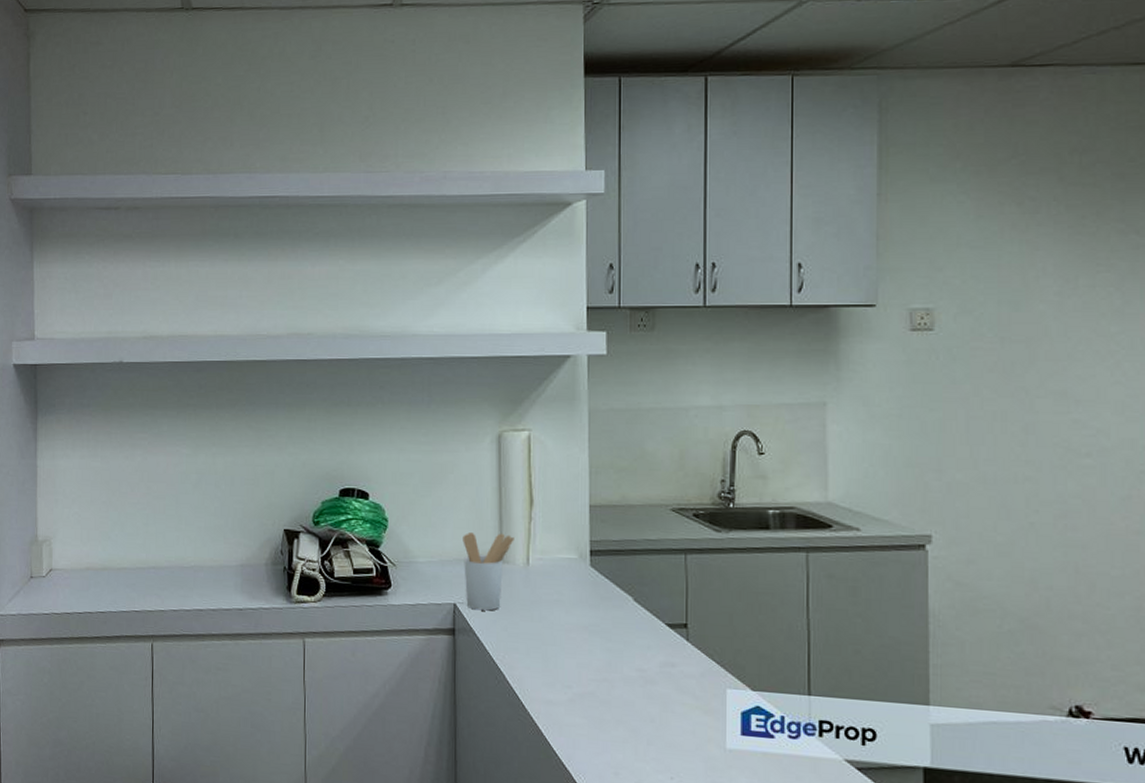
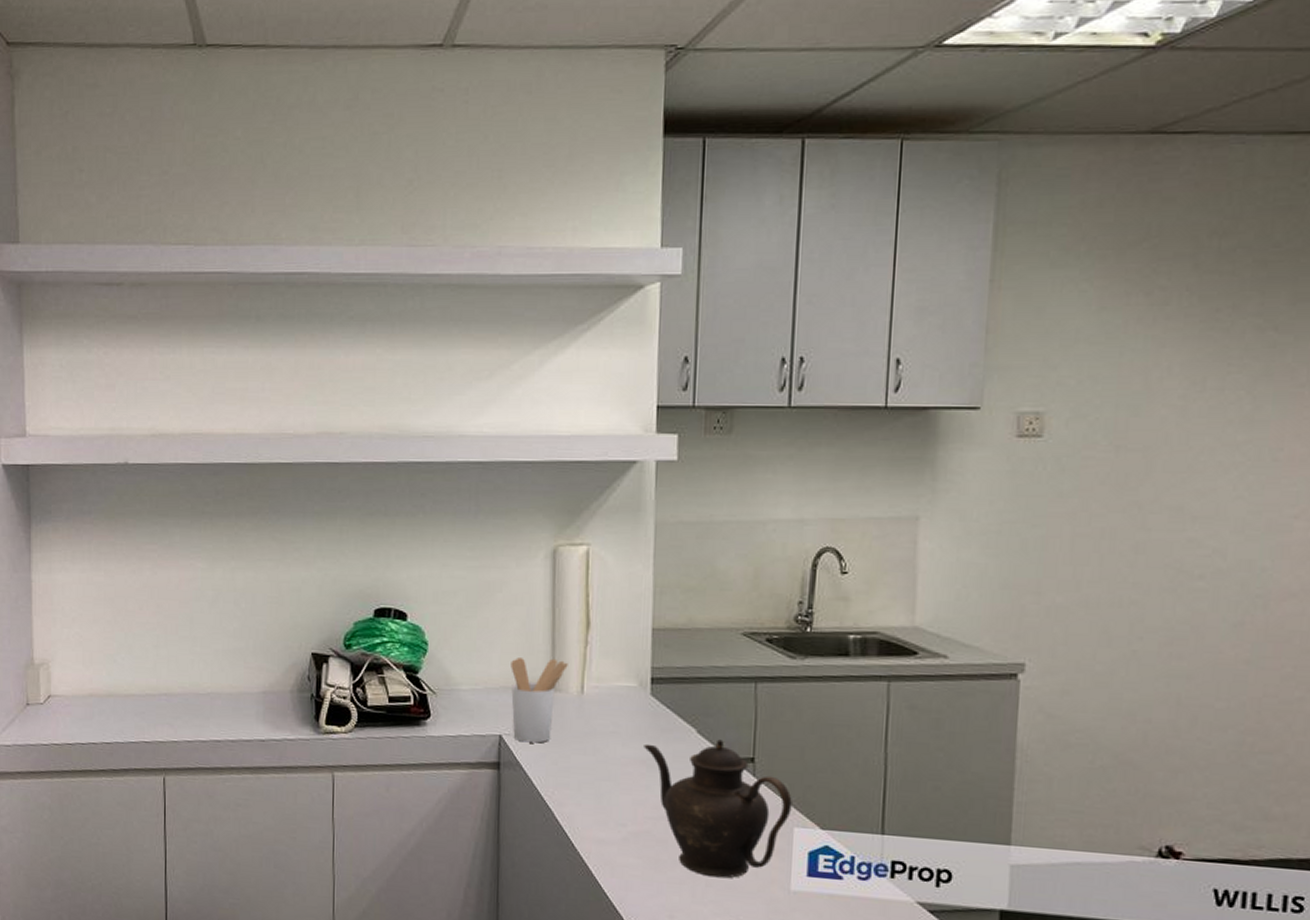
teapot: none [585,607,724,737] -> present [644,739,792,879]

